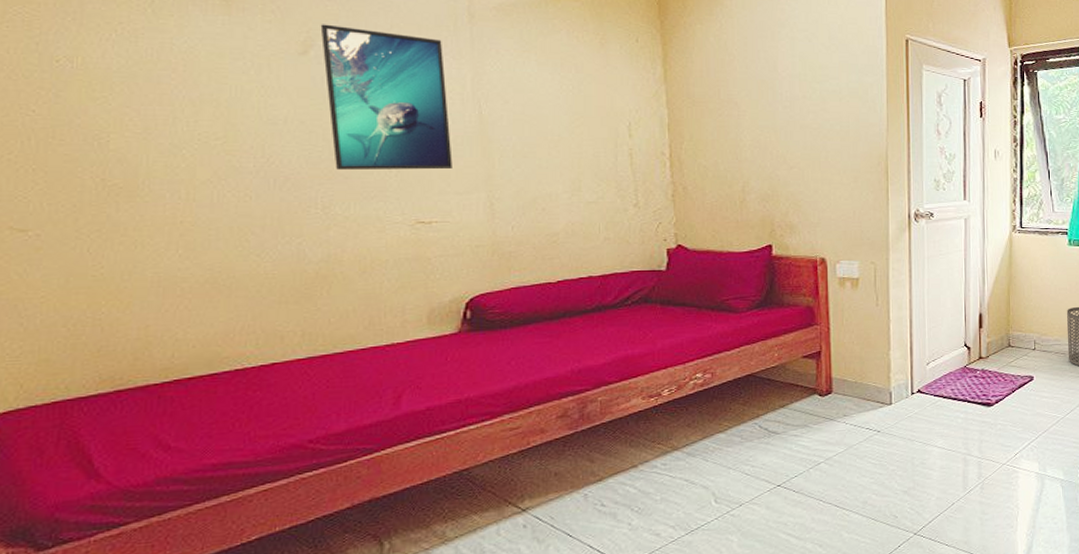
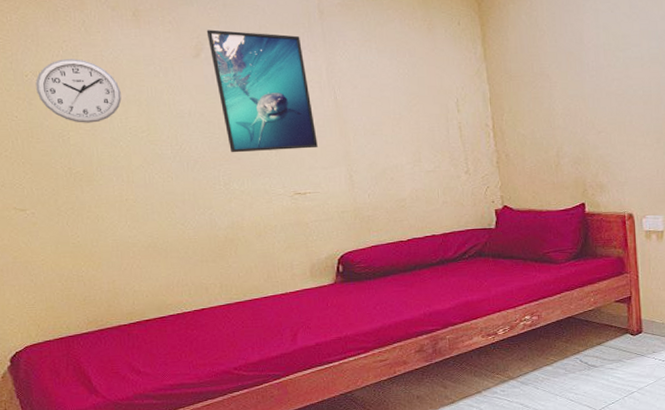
wall clock: none [69,44,193,125] -> present [36,59,122,123]

